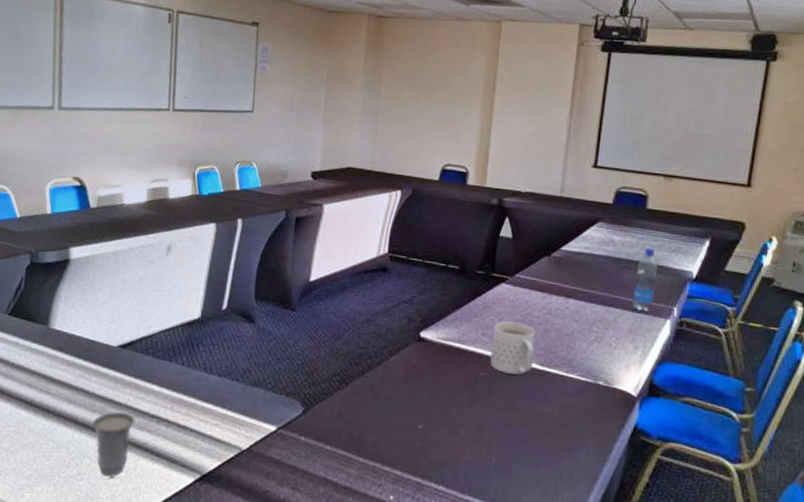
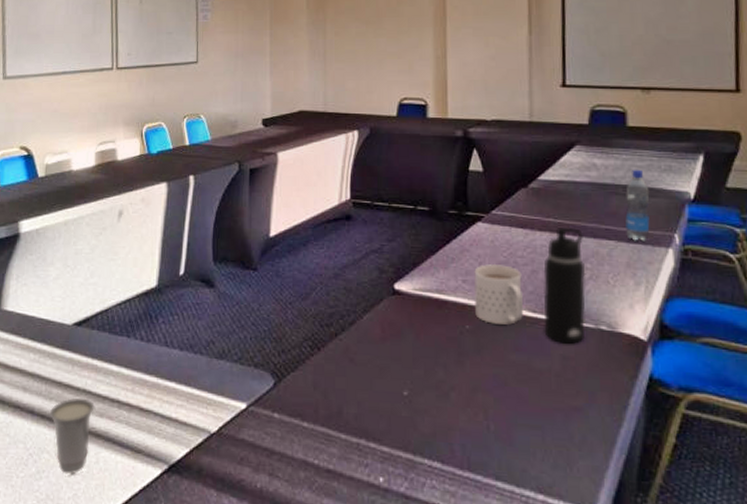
water bottle: none [549,293,596,395] -> present [543,226,586,344]

